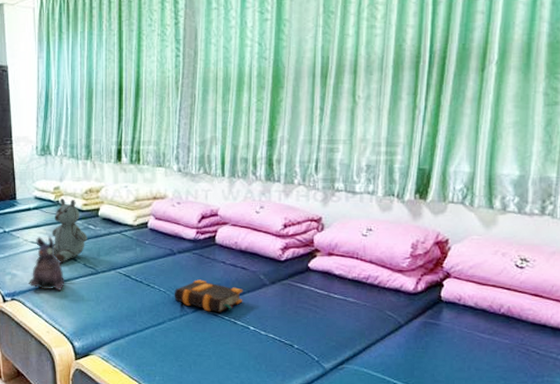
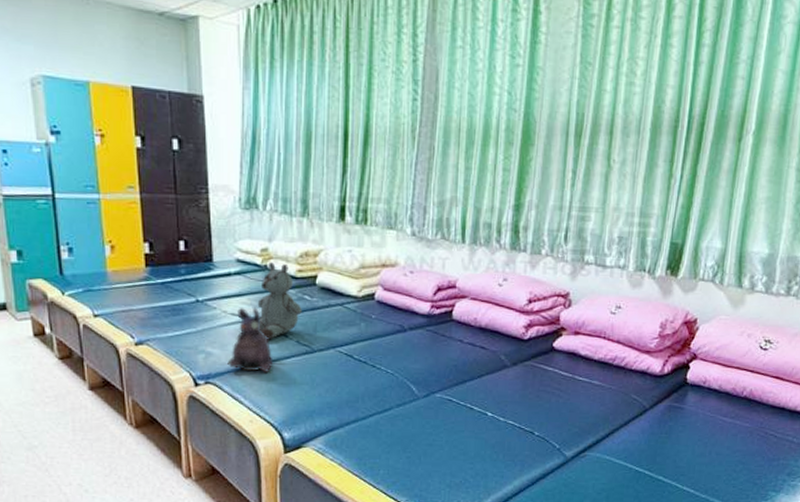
bible: present [174,279,243,312] -> none [403,360,482,397]

